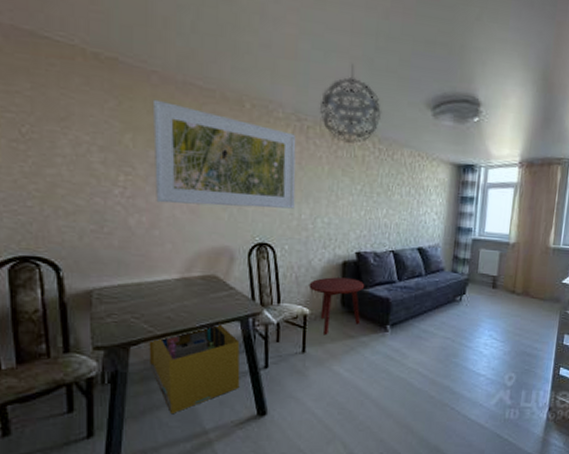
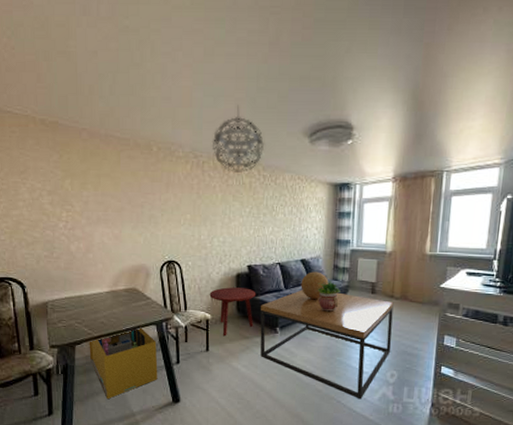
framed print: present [152,99,296,209] -> none [84,151,195,232]
coffee table: none [367,282,515,405] -> present [260,290,394,400]
decorative sphere: none [416,262,448,294] -> present [301,271,329,300]
potted plant: none [434,271,460,308] -> present [317,279,341,312]

